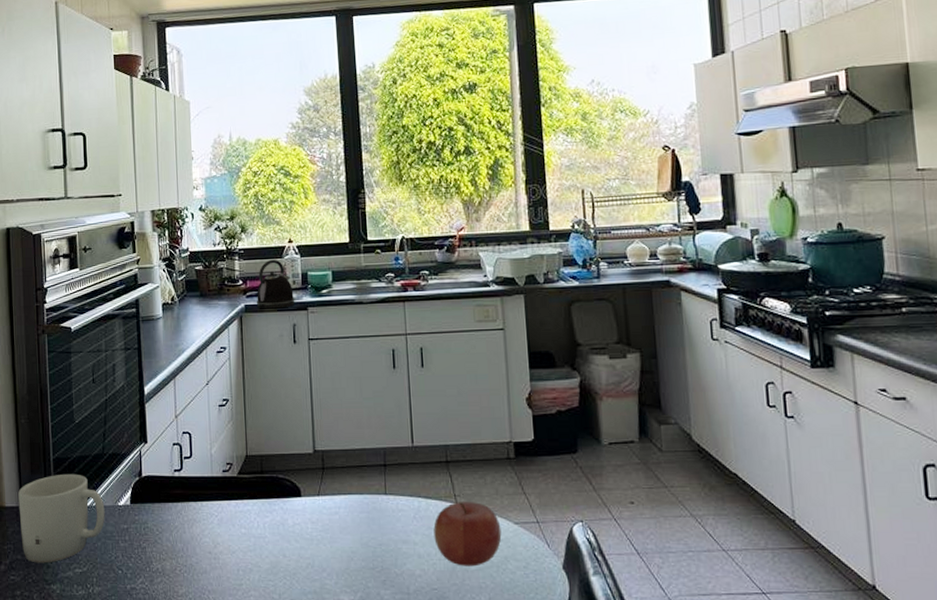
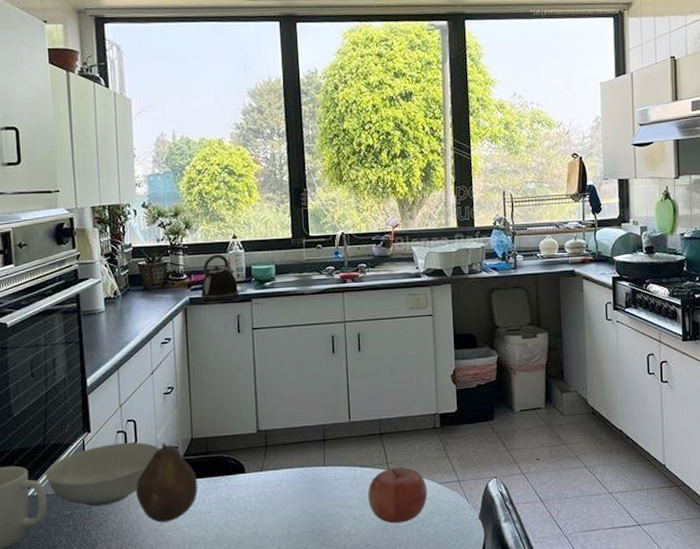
bowl: none [104,455,214,522] -> present [45,442,159,507]
fruit: none [190,458,253,545] -> present [136,442,198,523]

